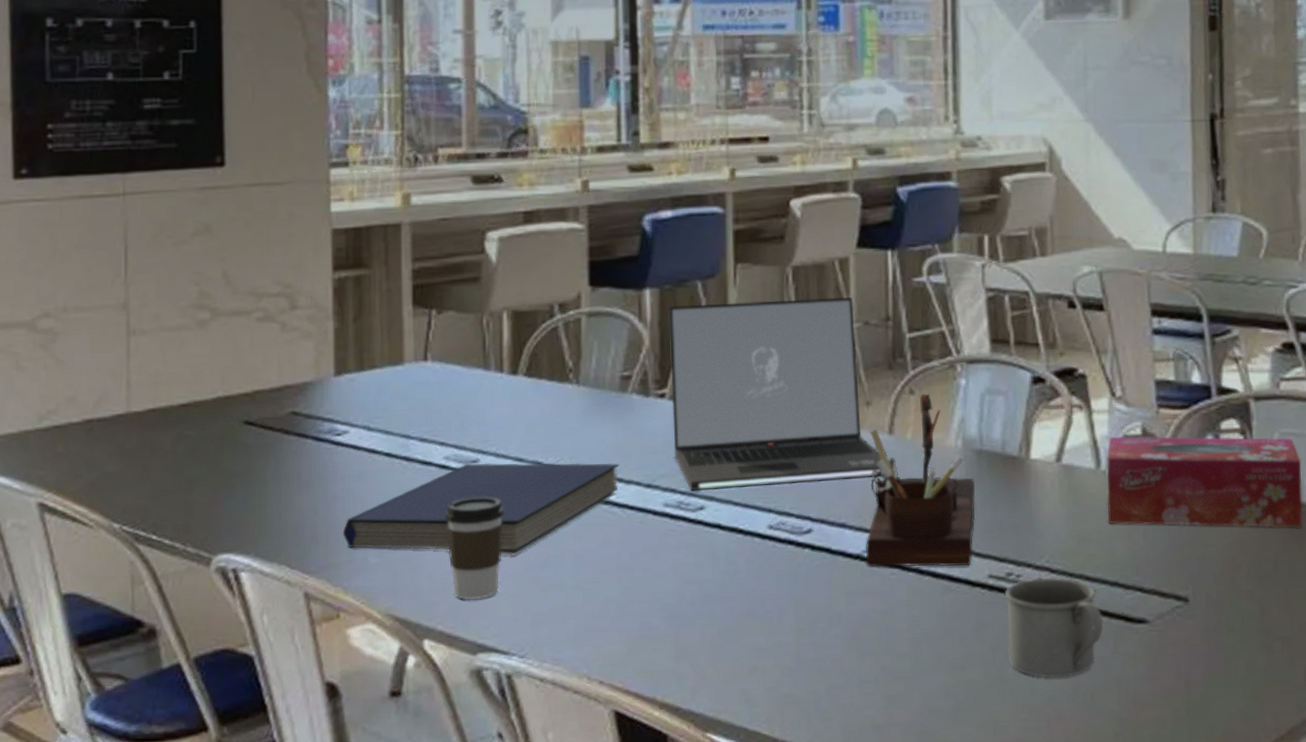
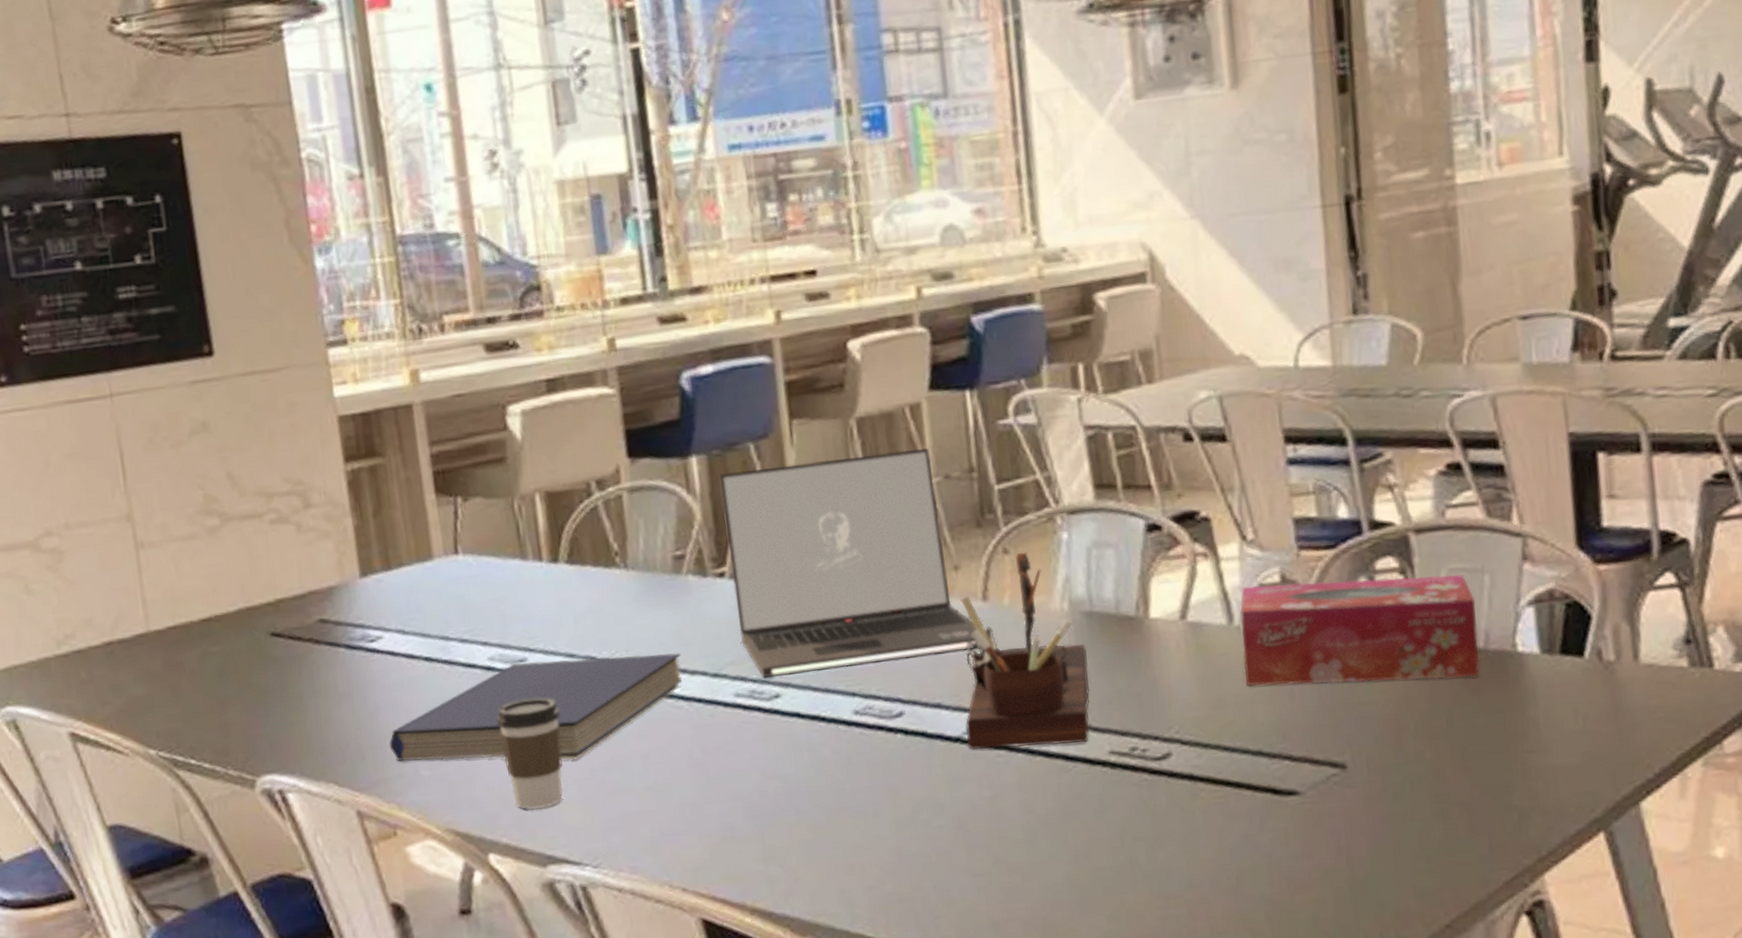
mug: present [1004,578,1104,678] -> none [1129,750,1248,861]

